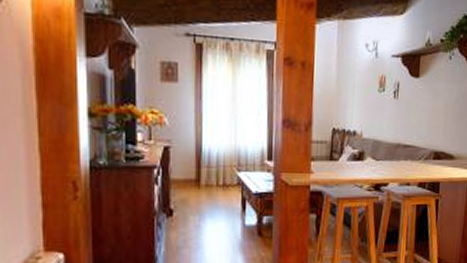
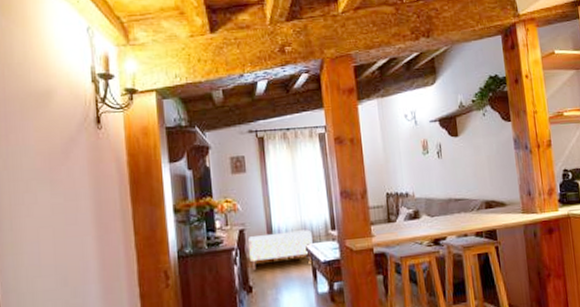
bench: none [172,155,246,192] -> present [247,229,313,270]

